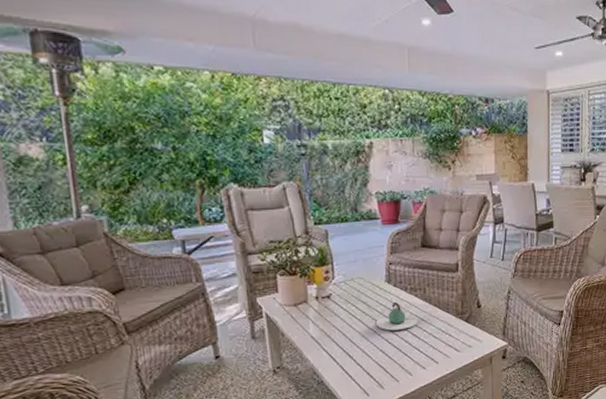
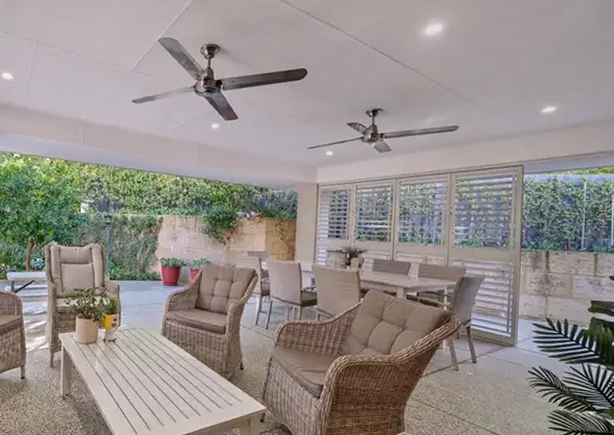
teapot: present [375,302,418,331] -> none [149,353,186,379]

